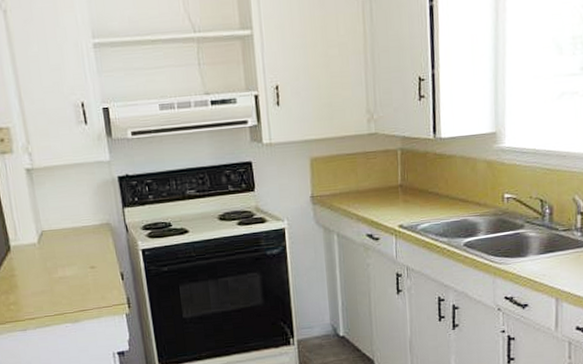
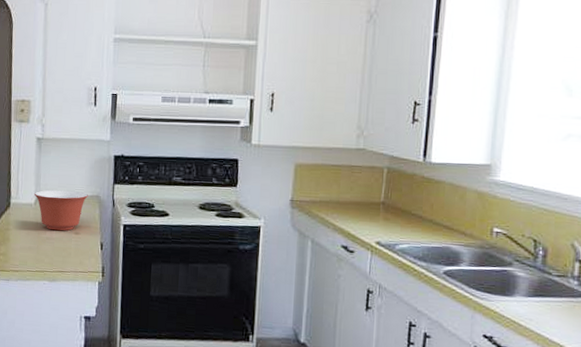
mixing bowl: none [35,221,98,269] -> present [34,190,89,231]

